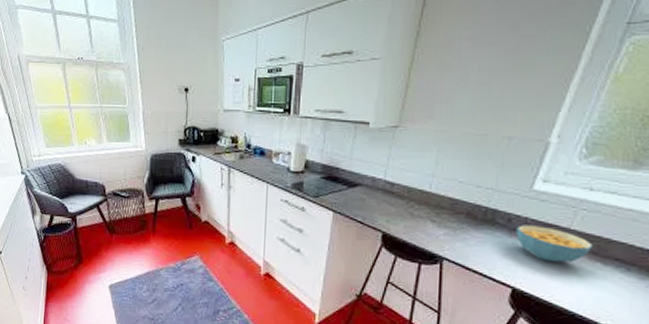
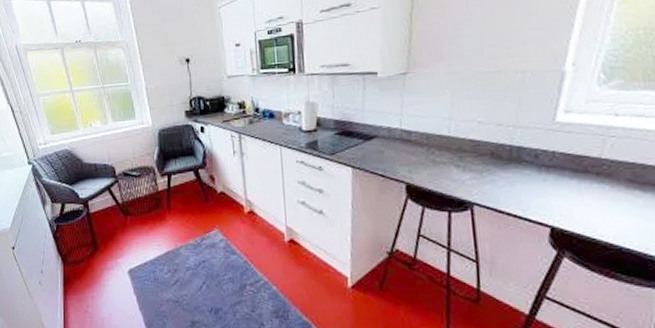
cereal bowl: present [516,225,593,263] -> none [545,158,628,195]

